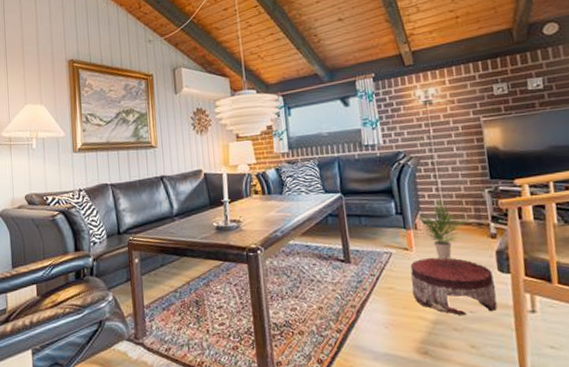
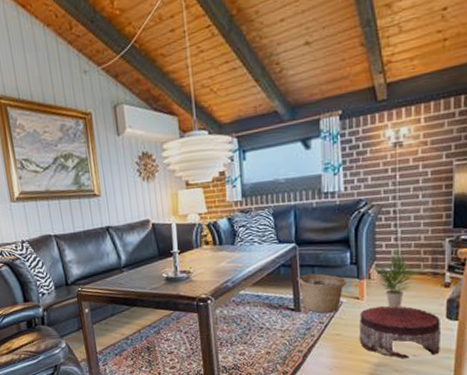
basket: none [345,223,395,265] -> present [297,273,347,313]

